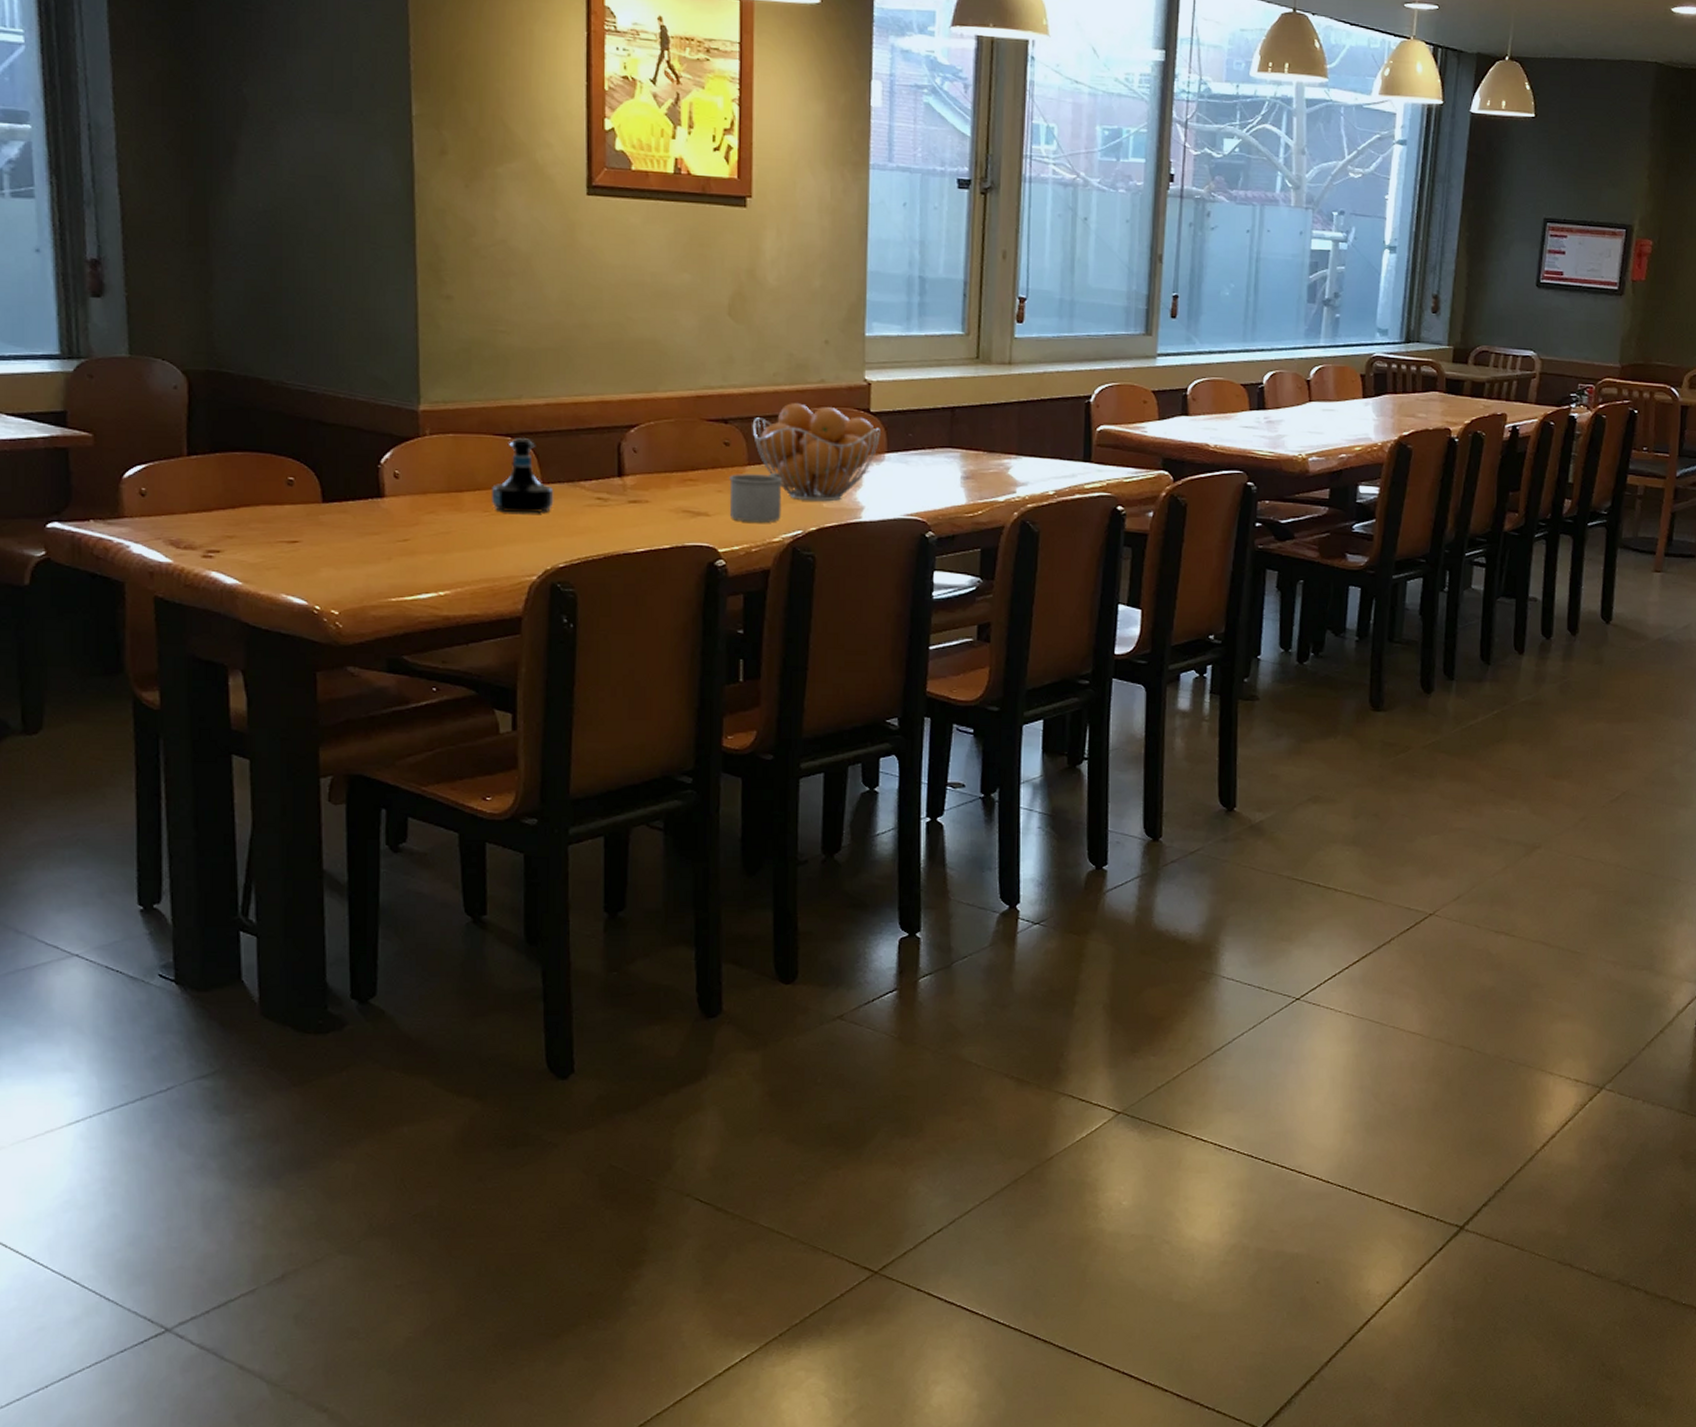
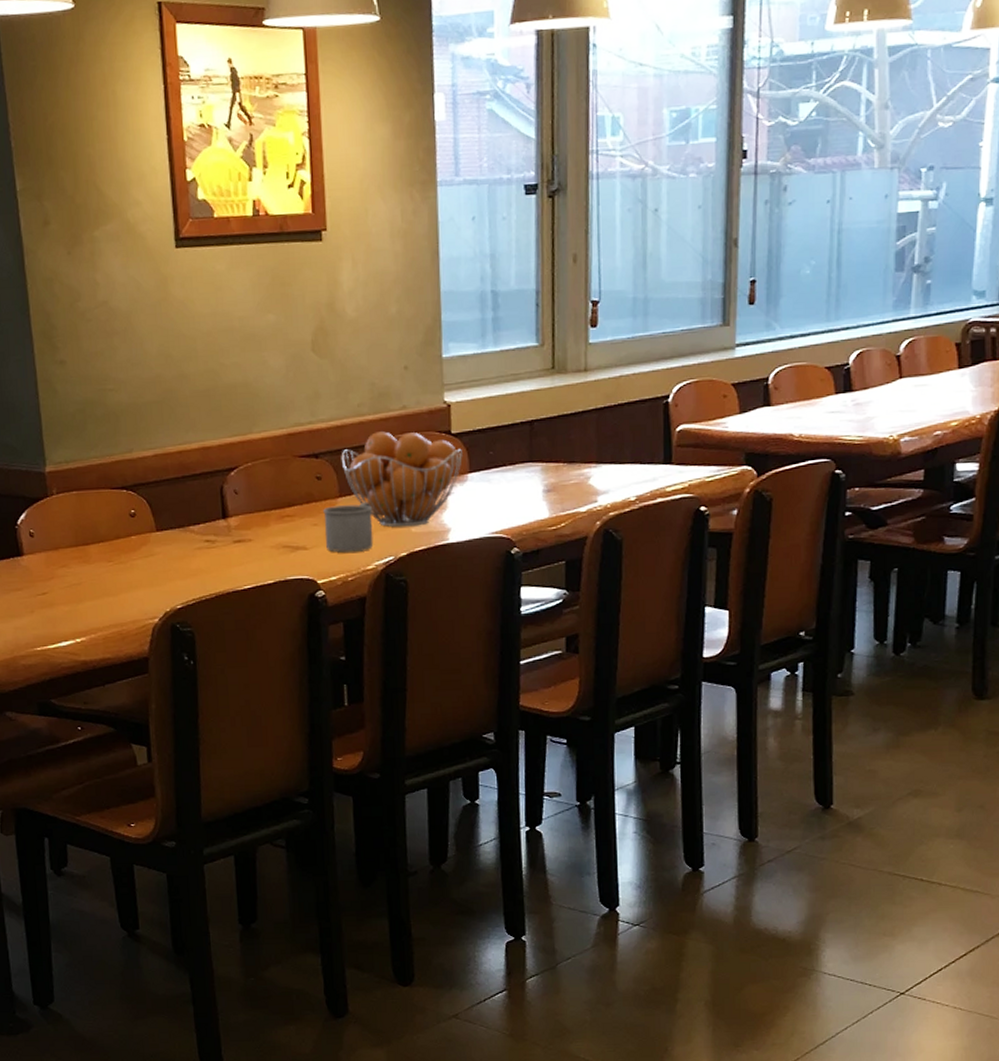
tequila bottle: present [492,438,554,514] -> none [113,489,168,561]

